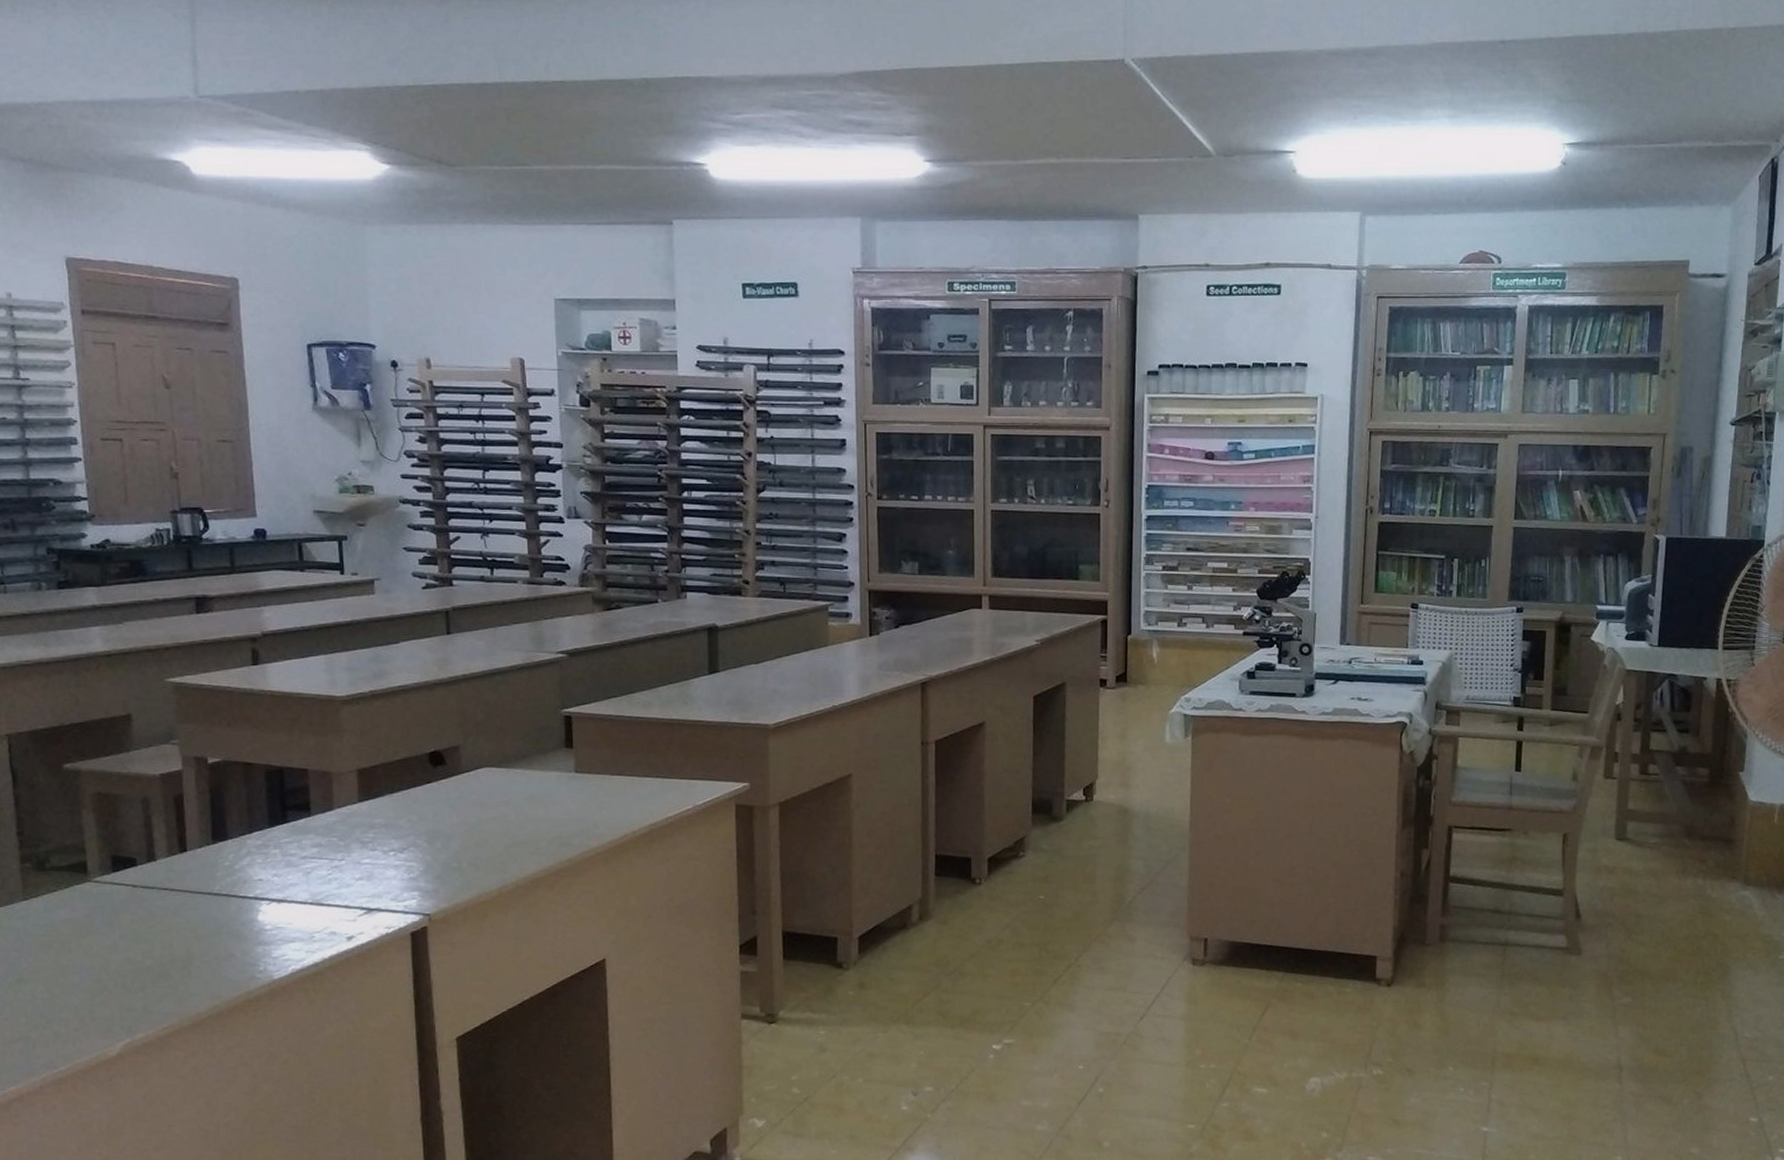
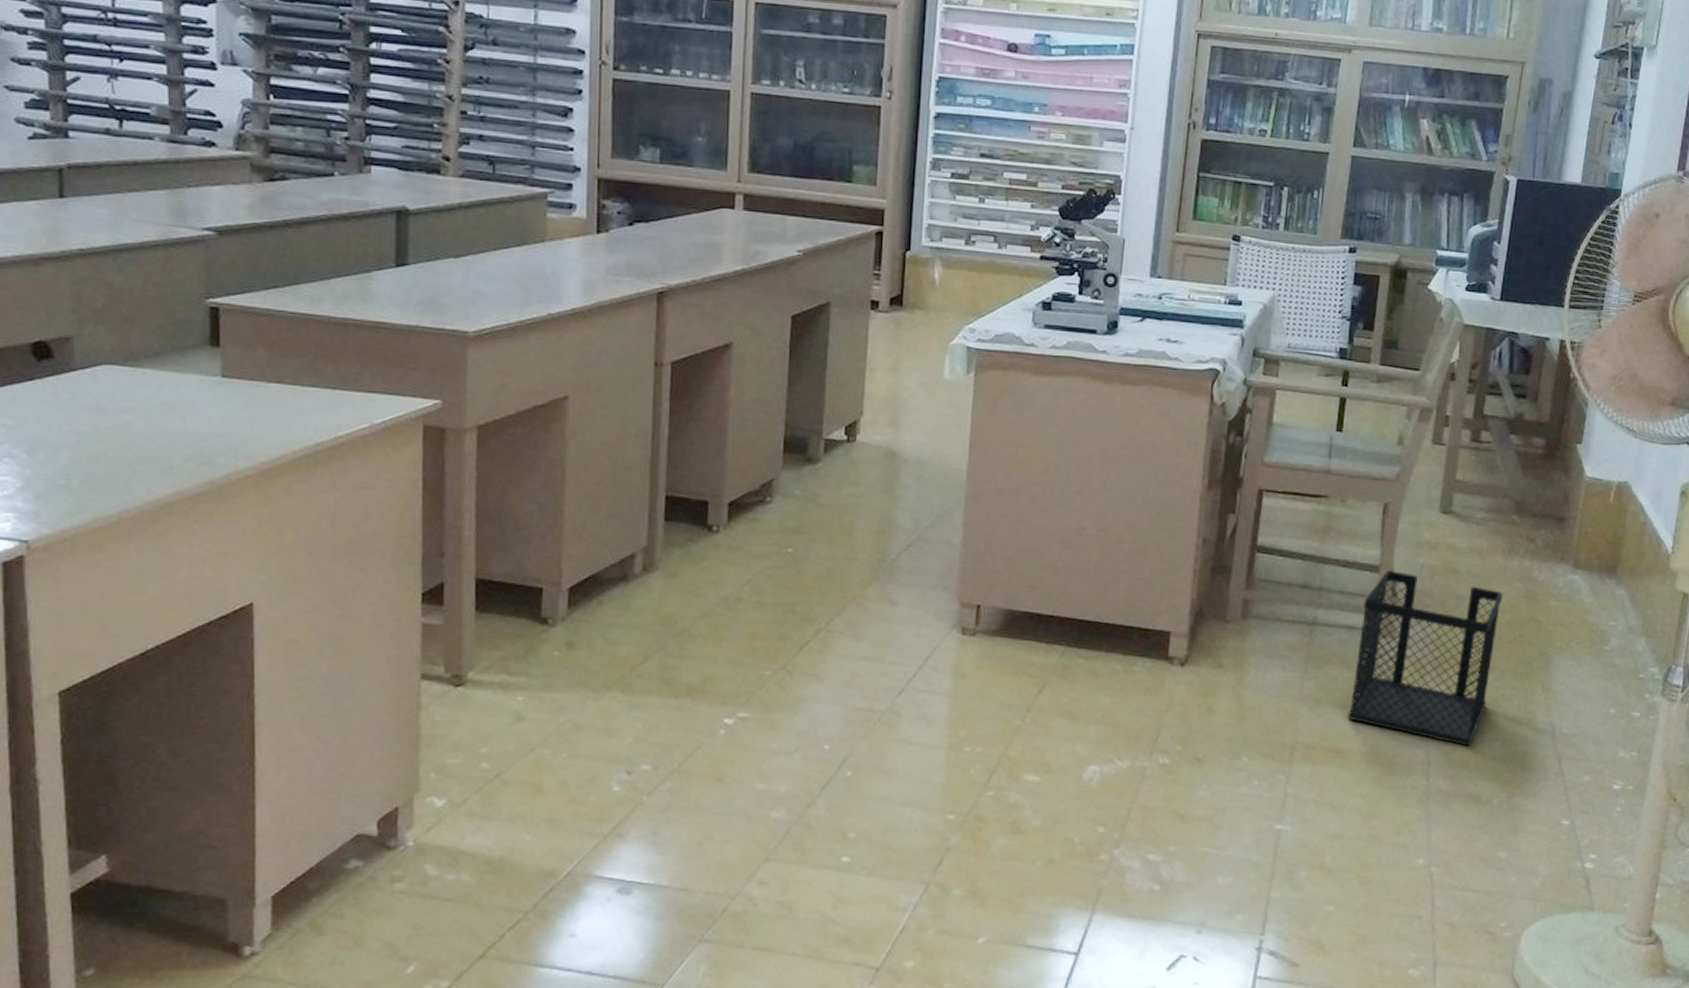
wastebasket: none [1541,894,1680,1051] -> present [1346,571,1504,746]

